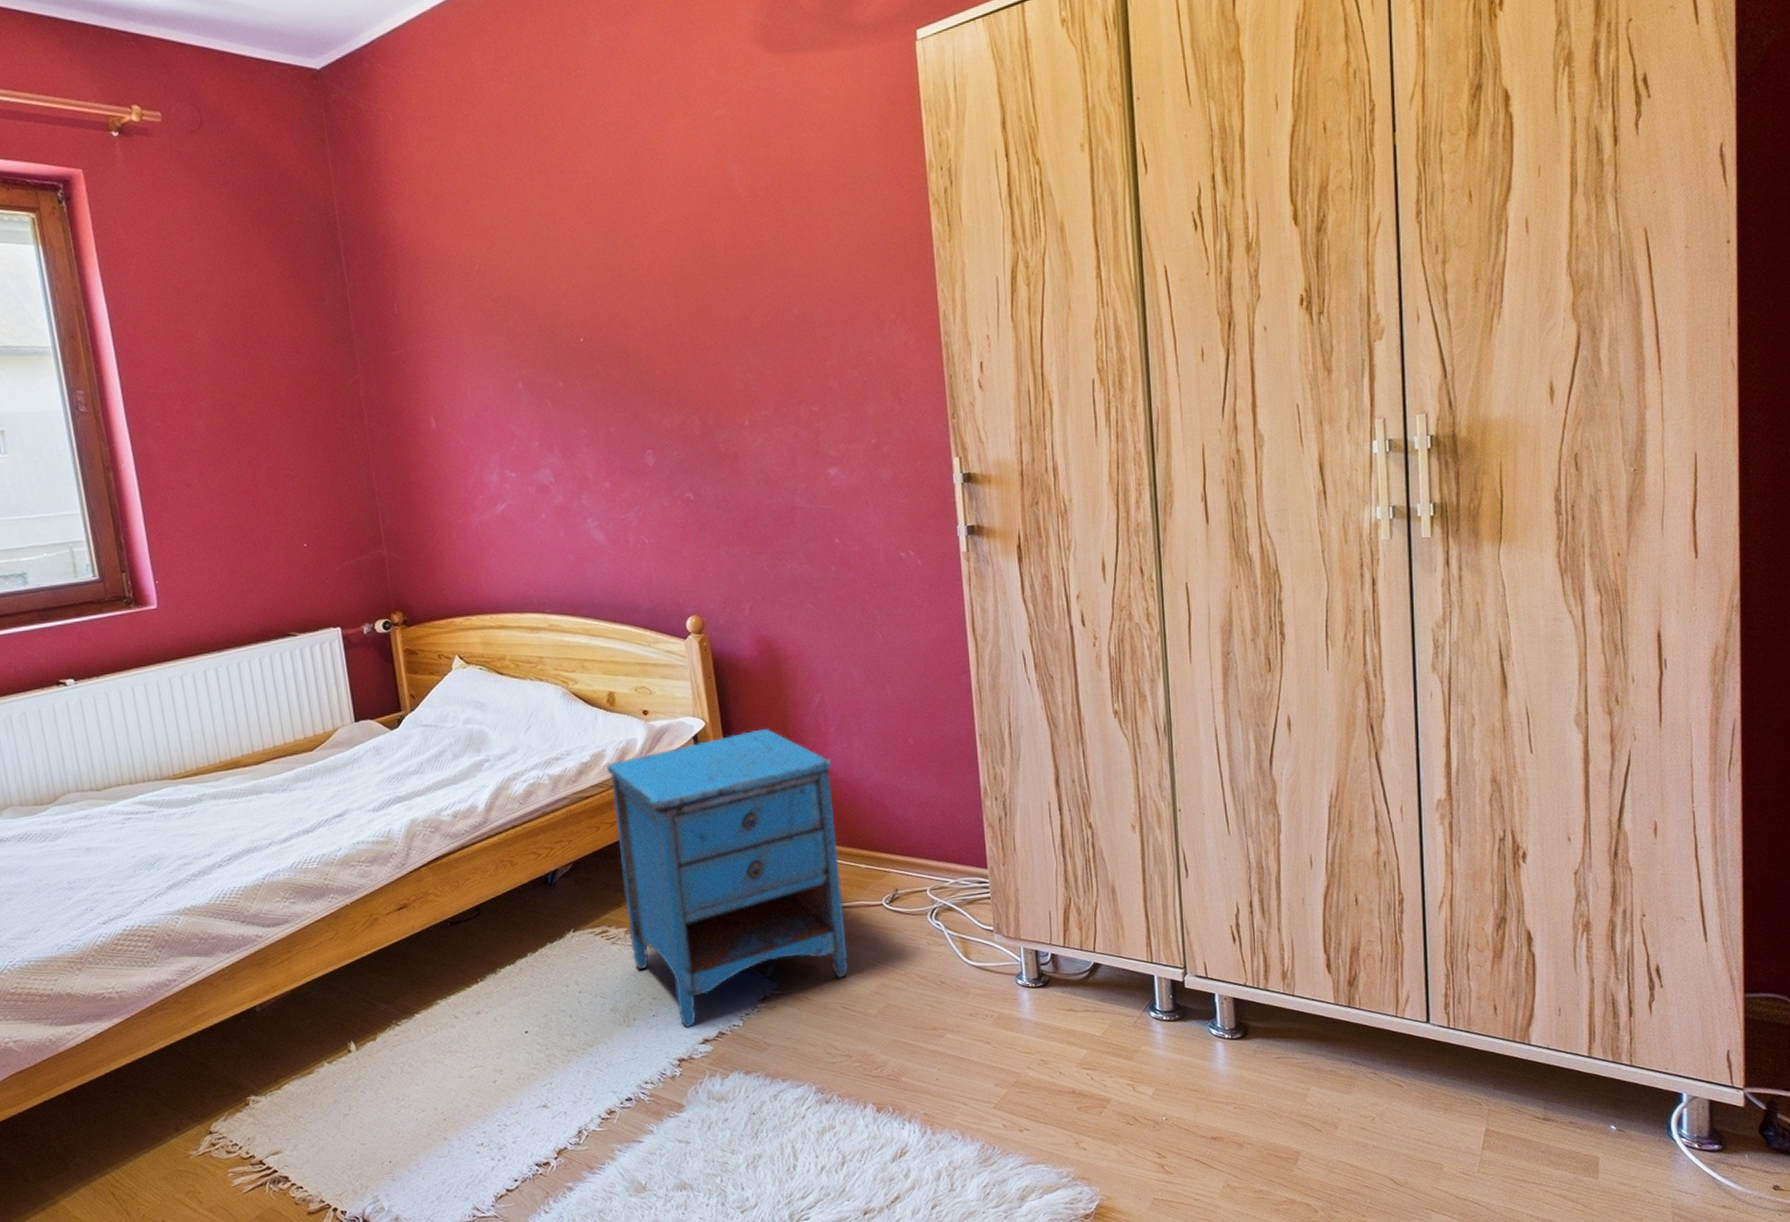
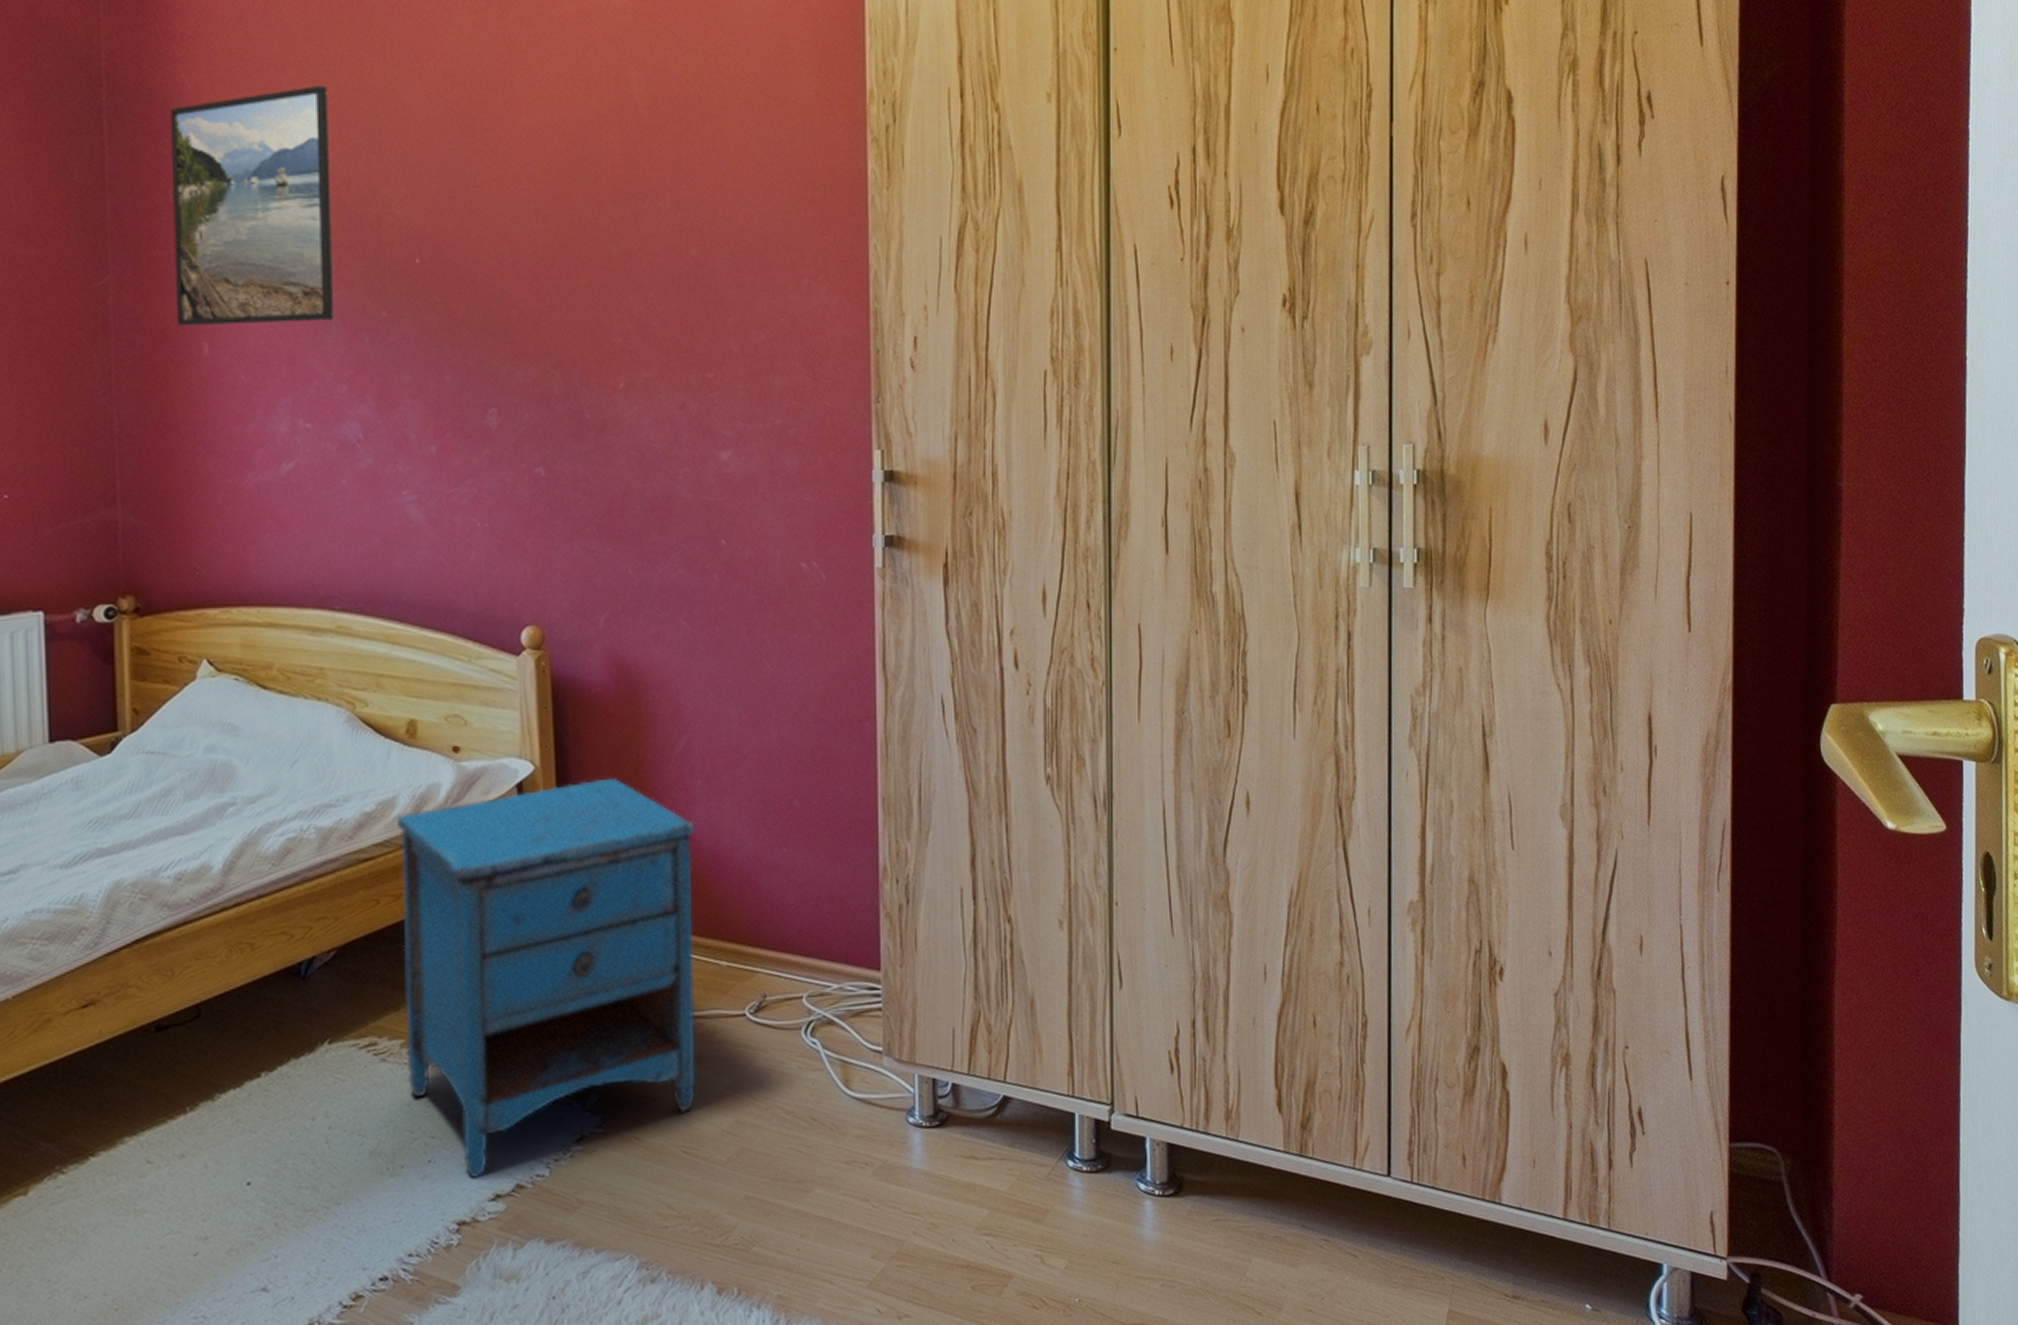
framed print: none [388,209,524,407] -> present [170,85,335,326]

